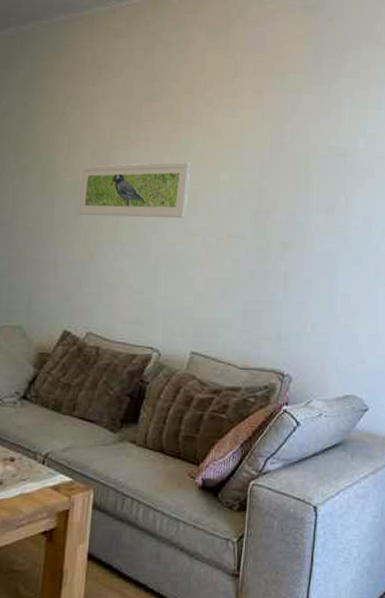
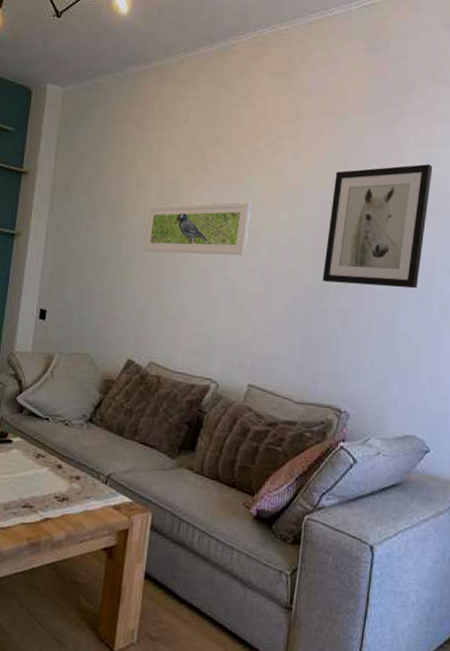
wall art: none [263,125,368,250] -> present [322,164,433,289]

